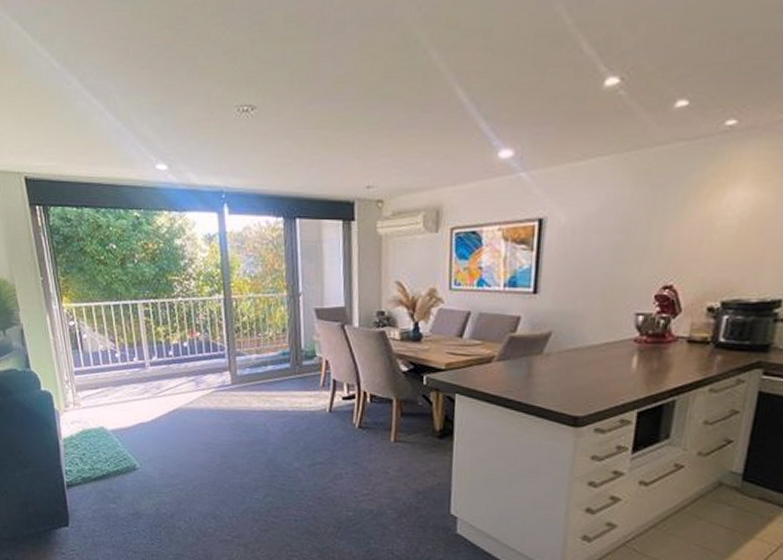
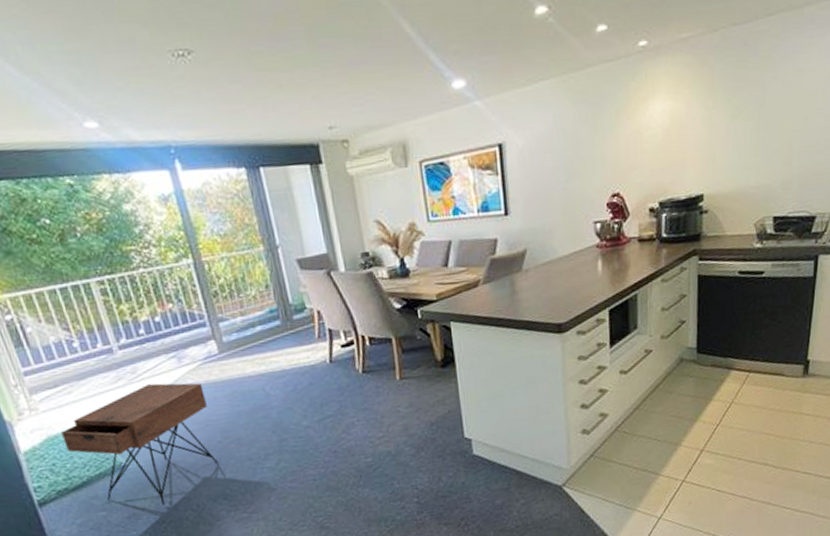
nightstand: none [94,401,214,512] -> present [61,383,218,507]

